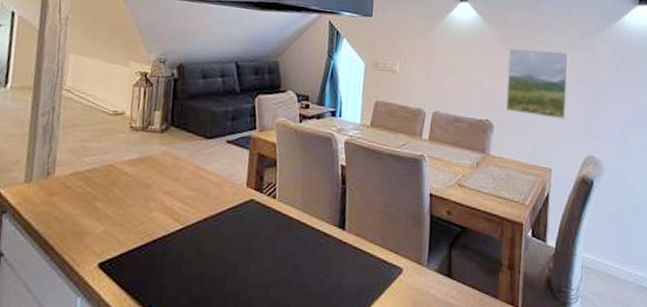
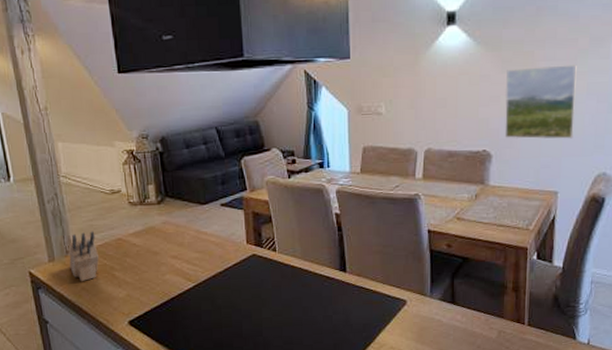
knife block: none [46,153,85,209] -> present [69,231,99,281]

